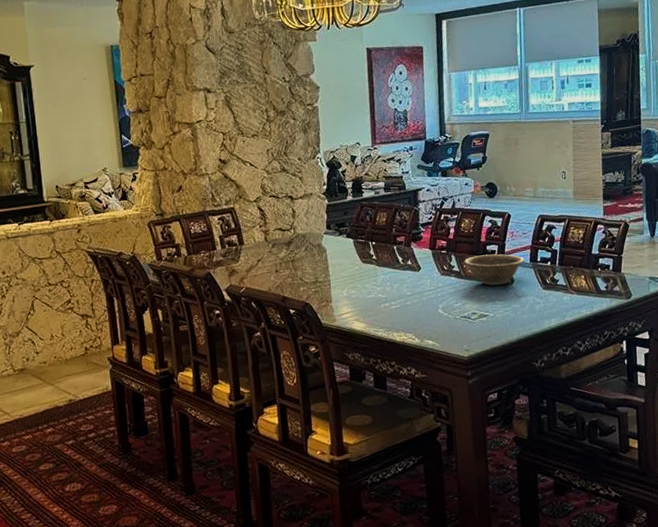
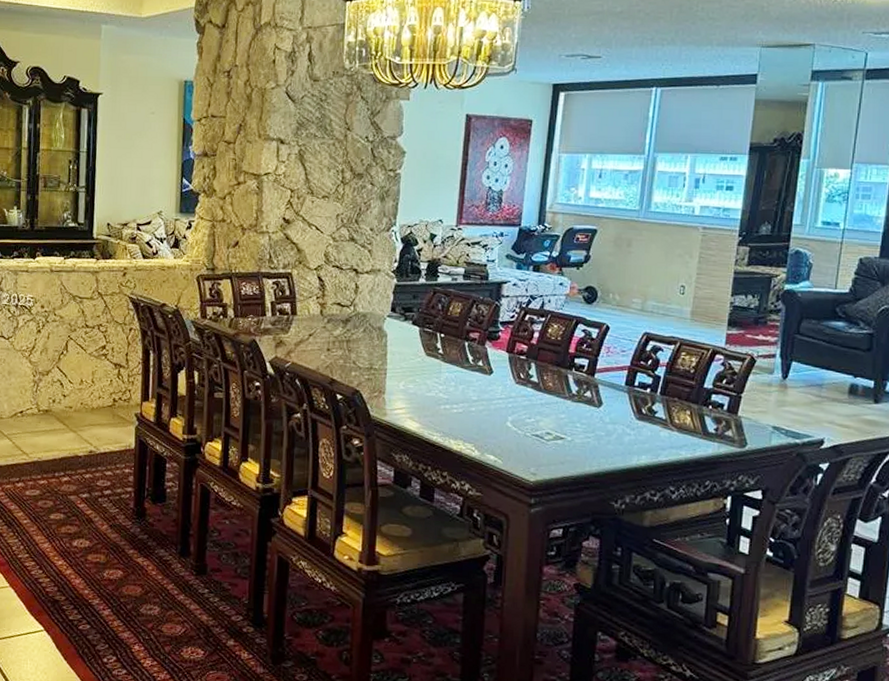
decorative bowl: present [463,254,525,286] -> none [545,368,619,406]

